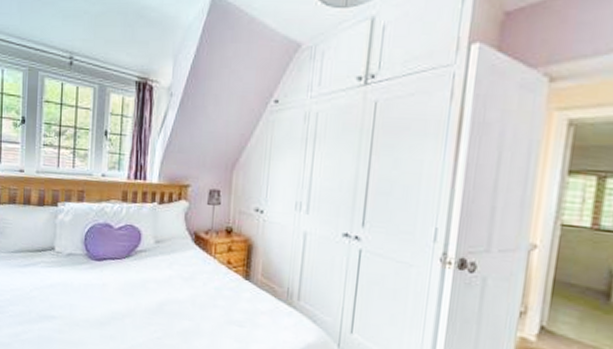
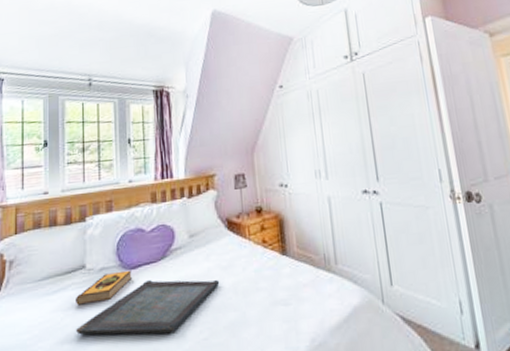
serving tray: none [43,274,179,326] -> present [76,280,220,335]
hardback book: none [44,259,97,285] -> present [76,270,132,305]

